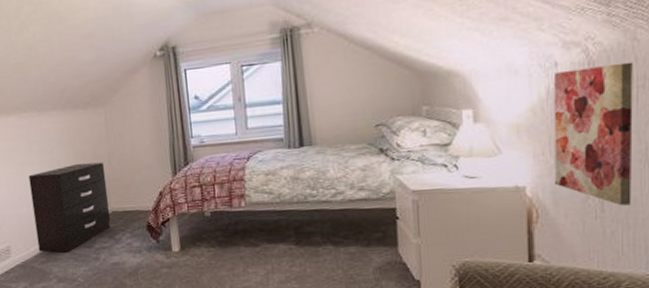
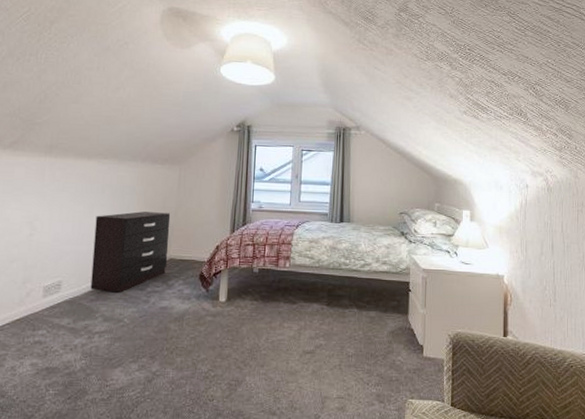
wall art: present [553,61,633,206] -> none [524,192,575,298]

